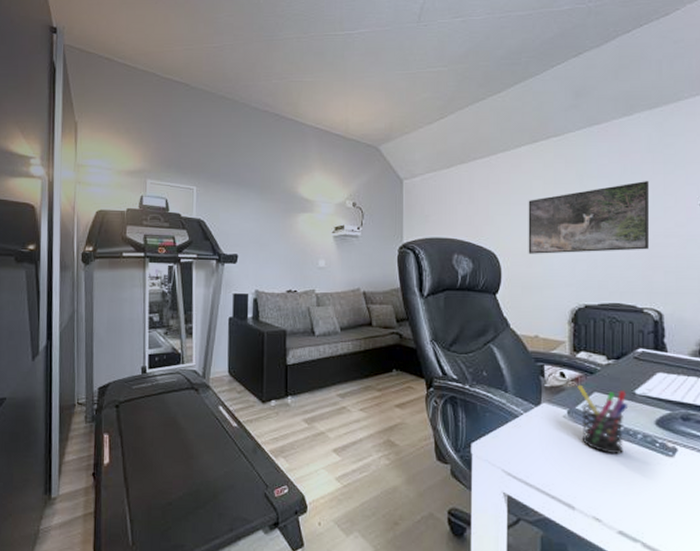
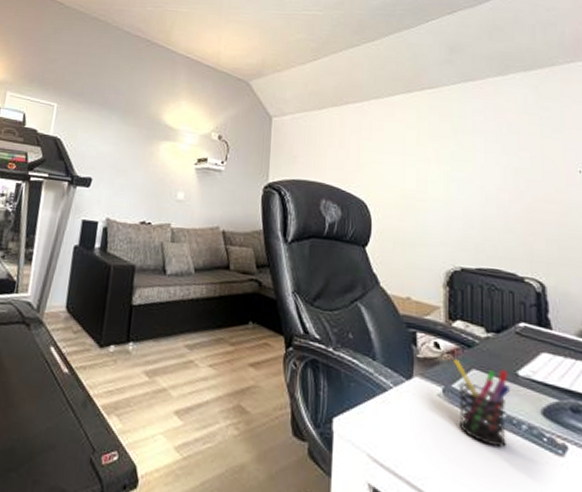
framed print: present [528,181,650,254] -> none [400,141,528,214]

